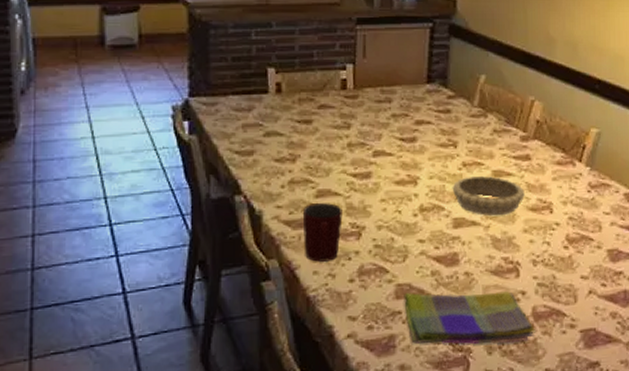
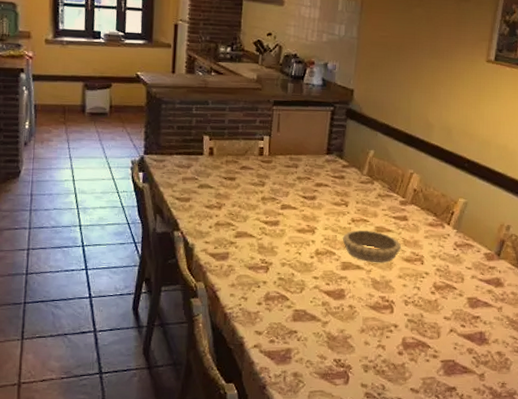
mug: present [304,203,342,262] -> none [224,242,255,287]
dish towel: present [404,291,537,345] -> none [299,317,405,364]

